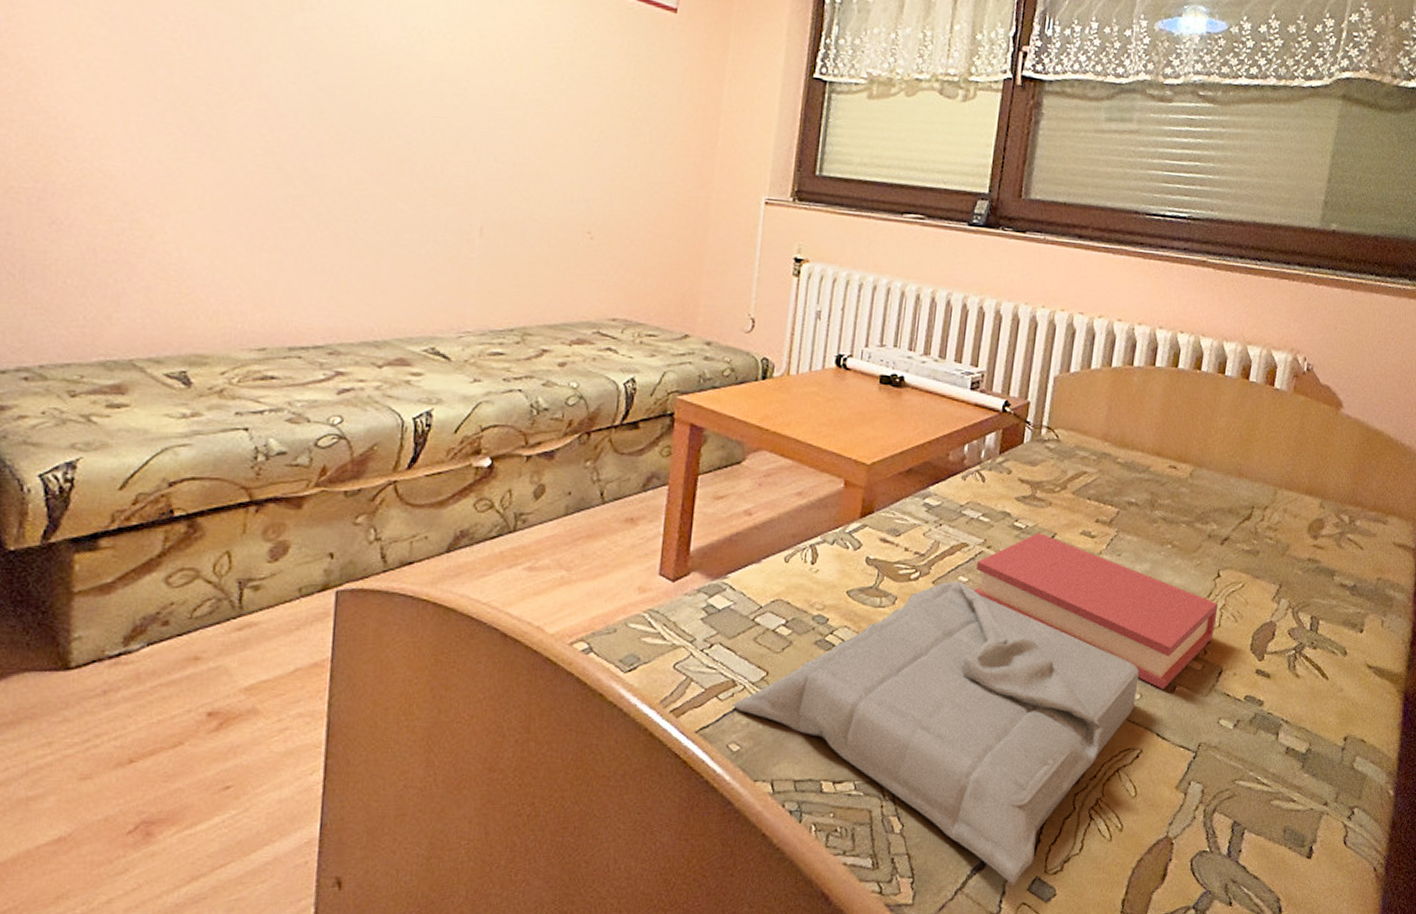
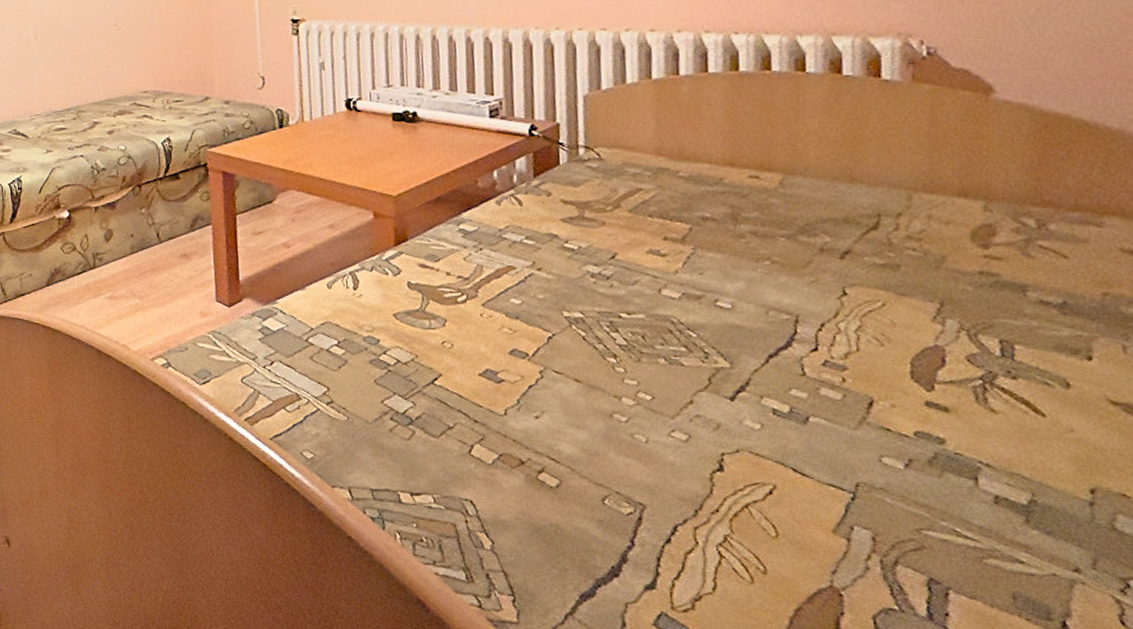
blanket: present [731,581,1139,887] -> none [299,303,755,620]
hardback book: present [973,533,1218,690] -> none [527,253,852,420]

